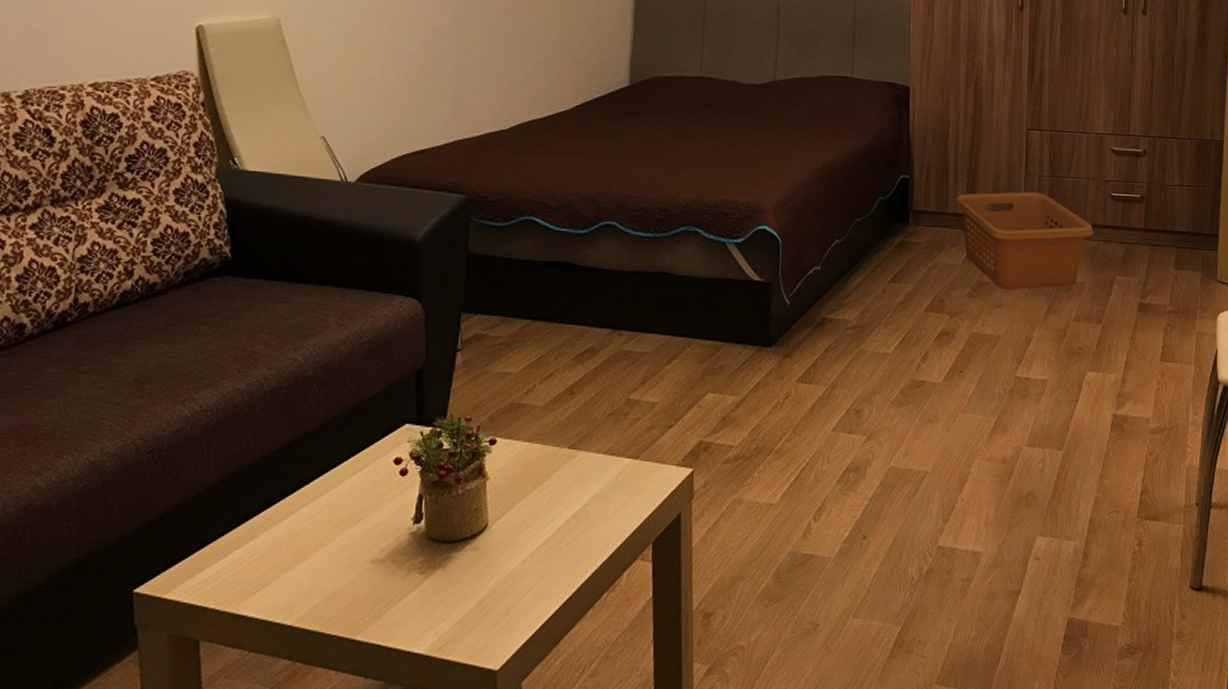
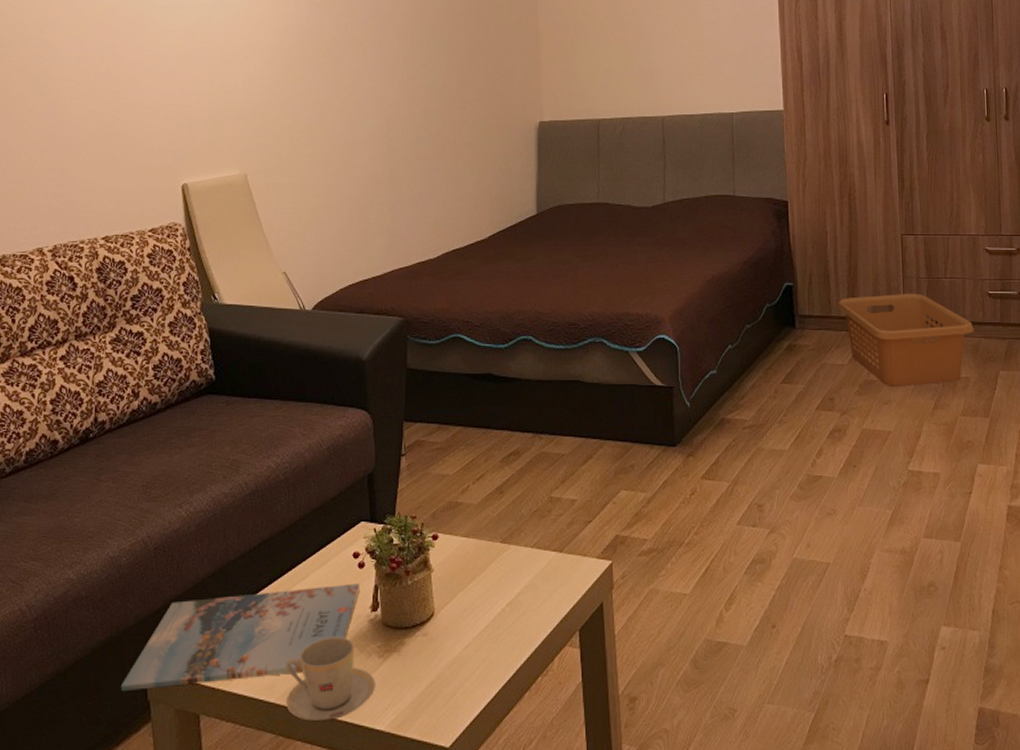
magazine: none [100,493,402,617] -> present [121,583,361,692]
teacup: none [306,551,415,646] -> present [285,636,376,722]

